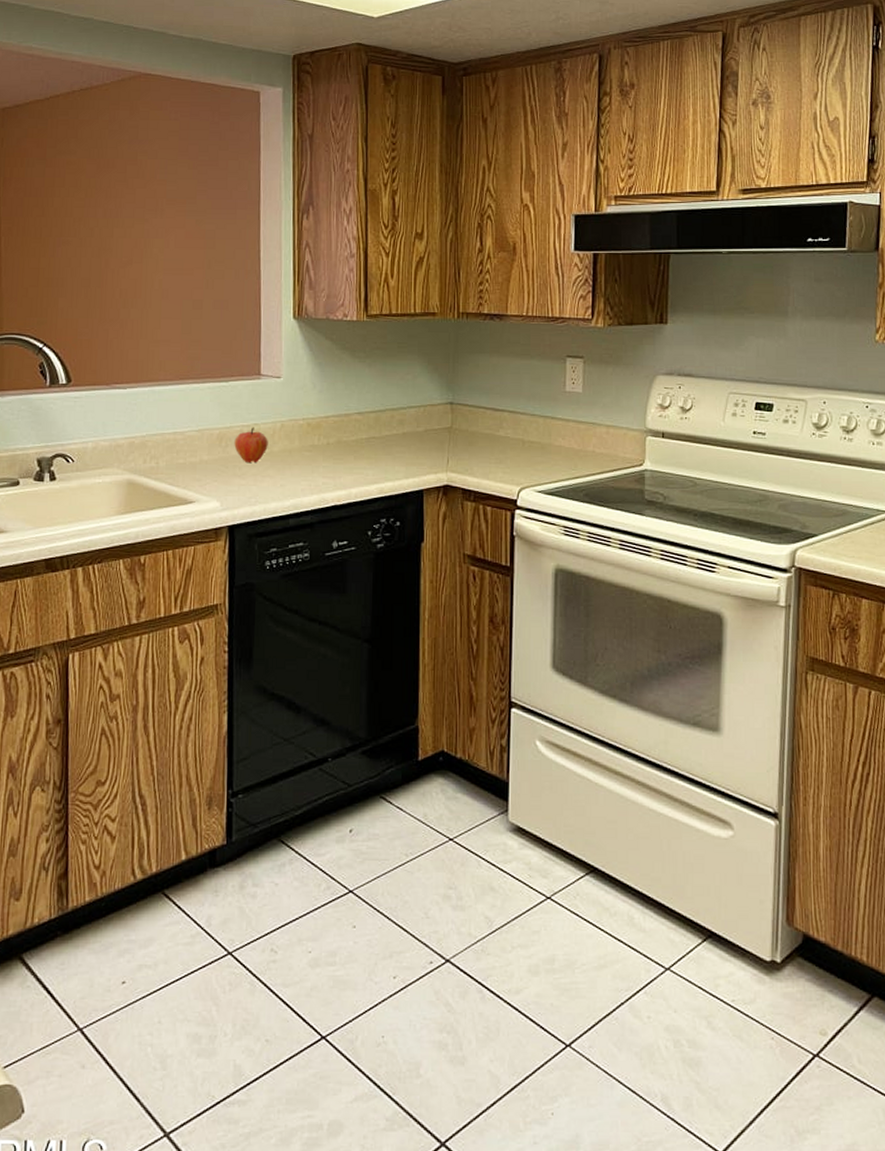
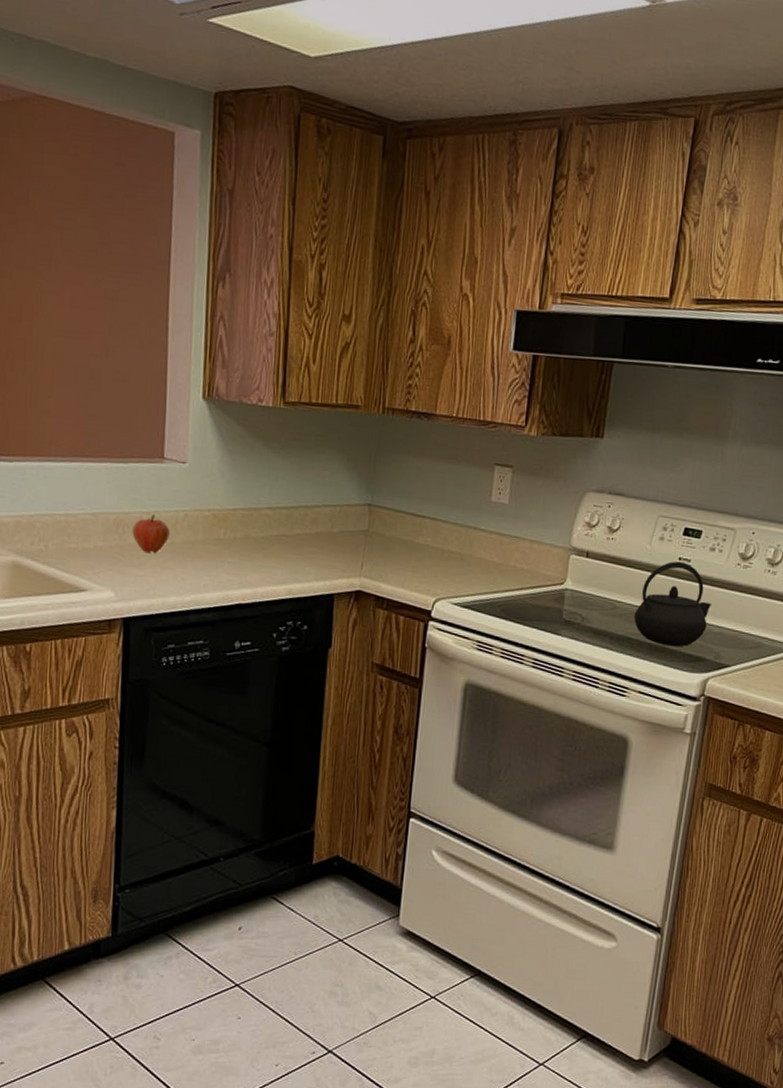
kettle: none [715,436,791,520] -> present [634,561,711,647]

